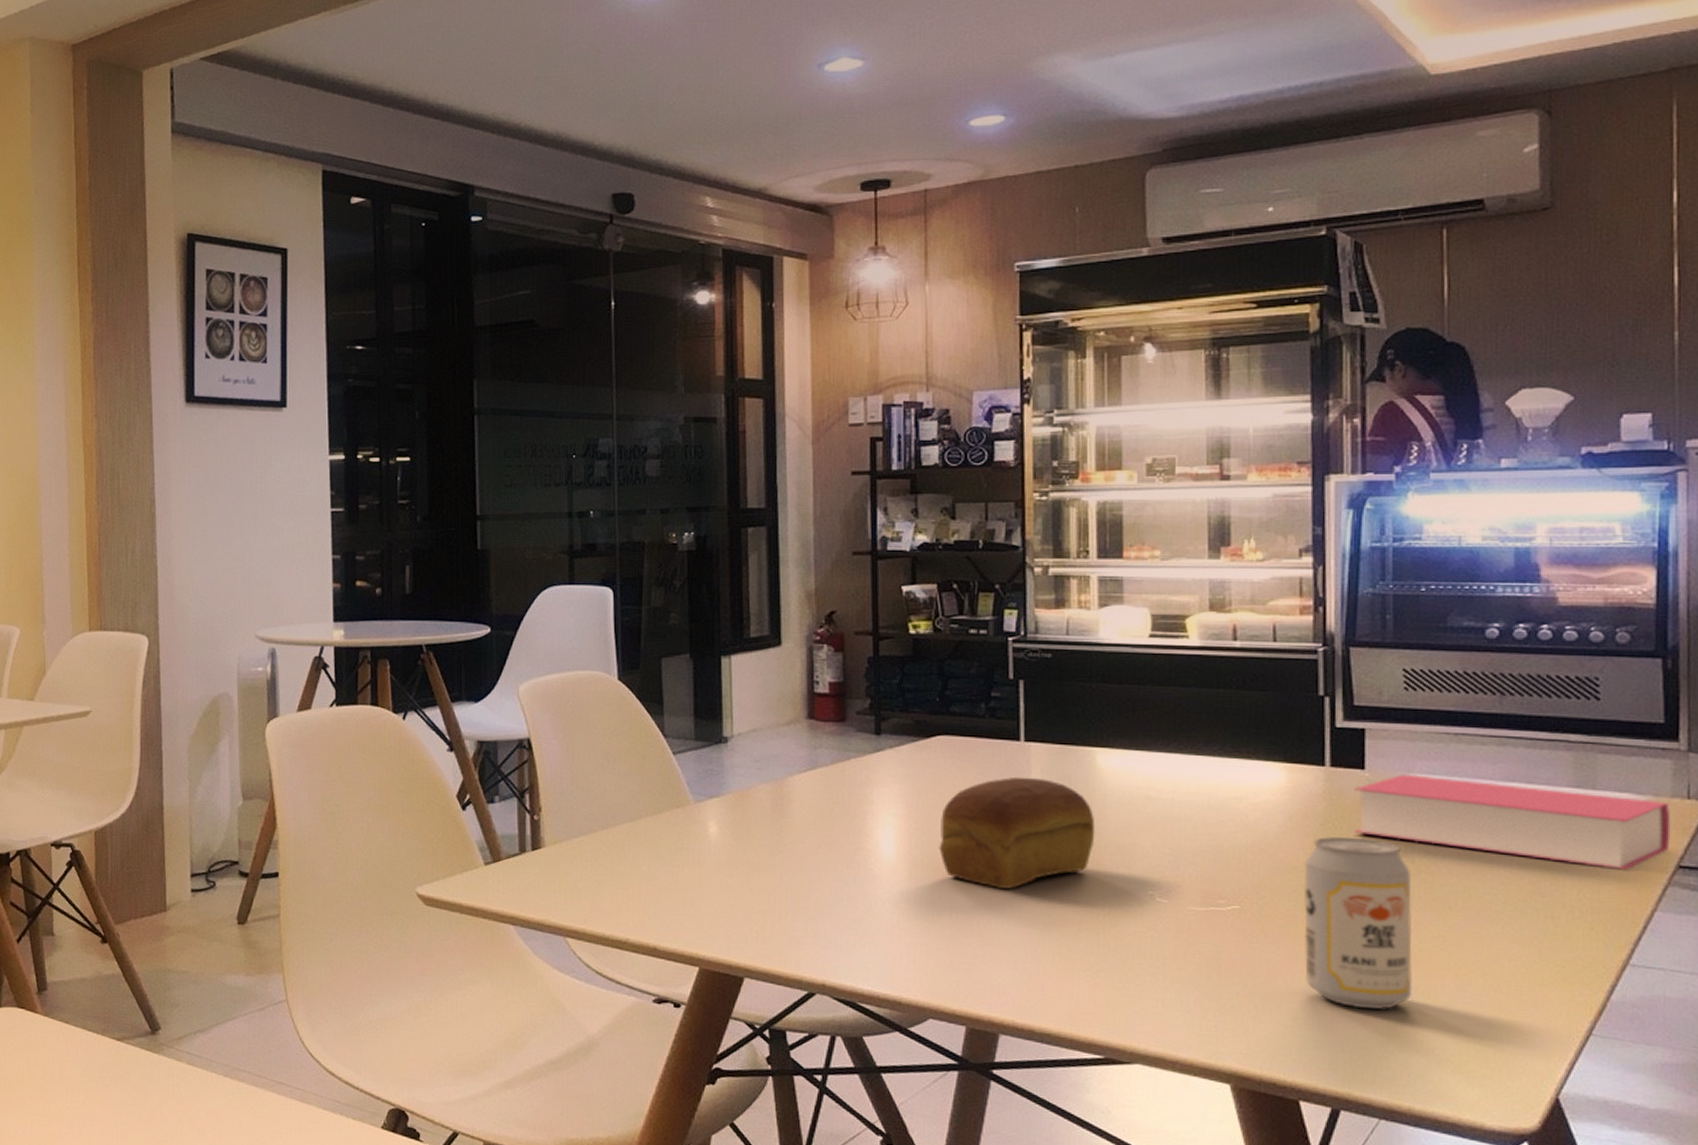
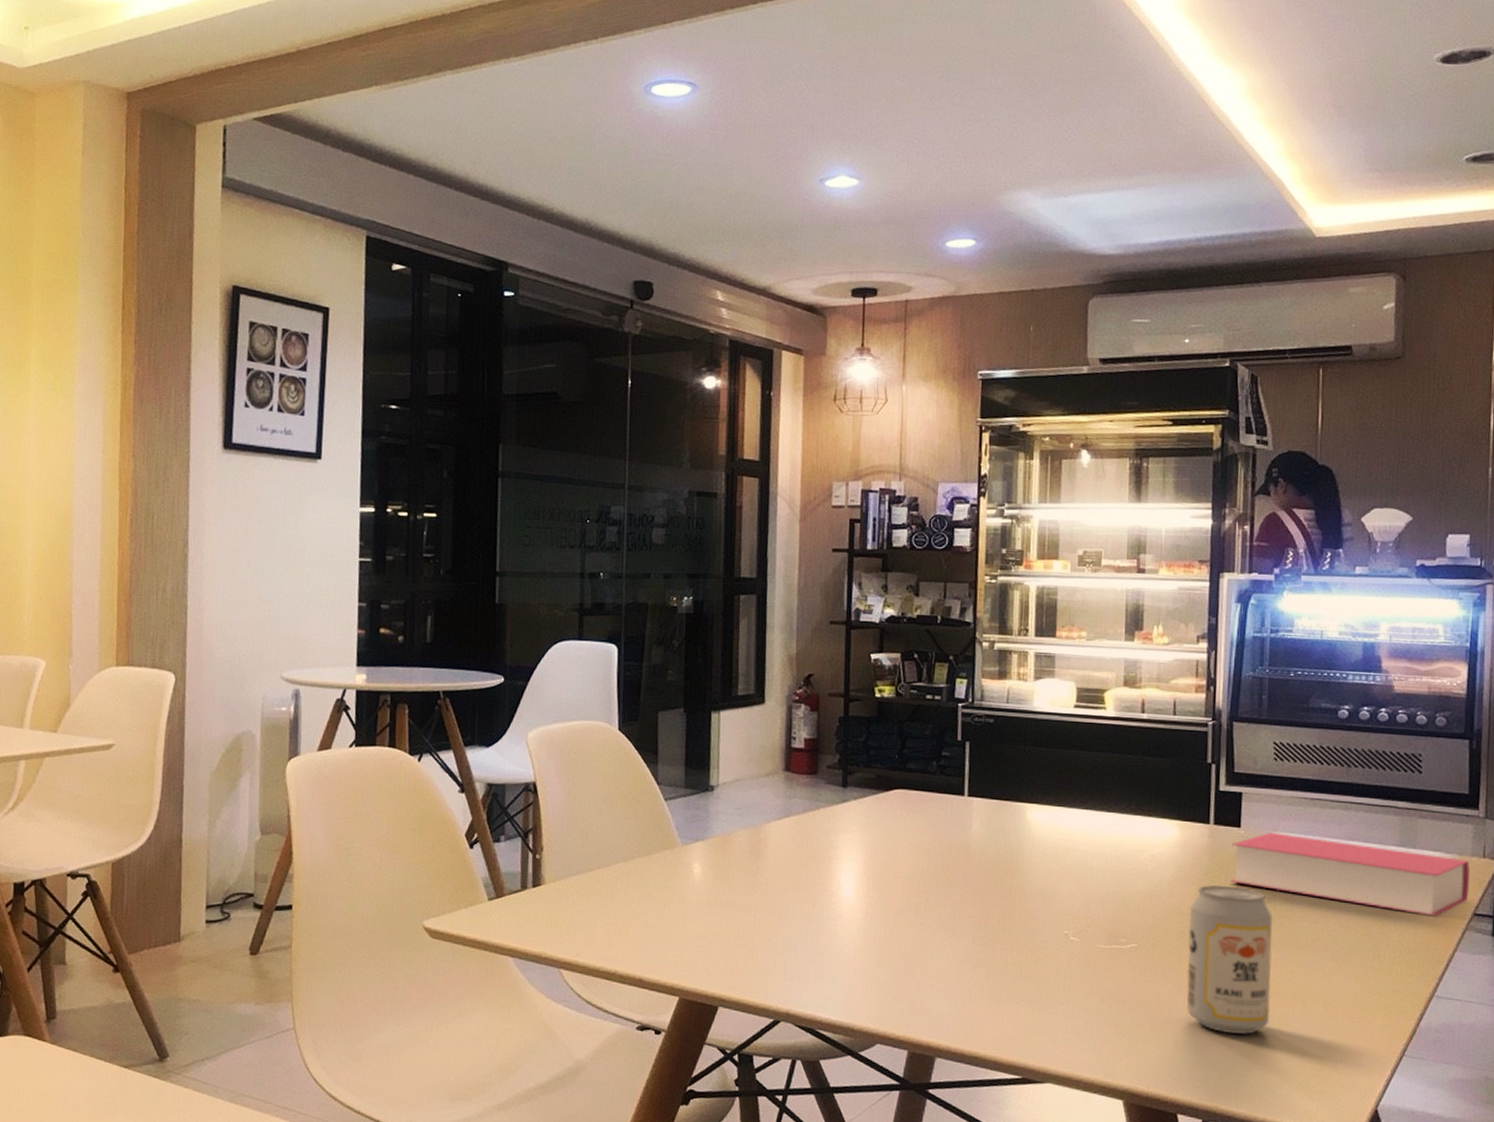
bread: present [939,776,1096,889] -> none [892,827,1023,928]

